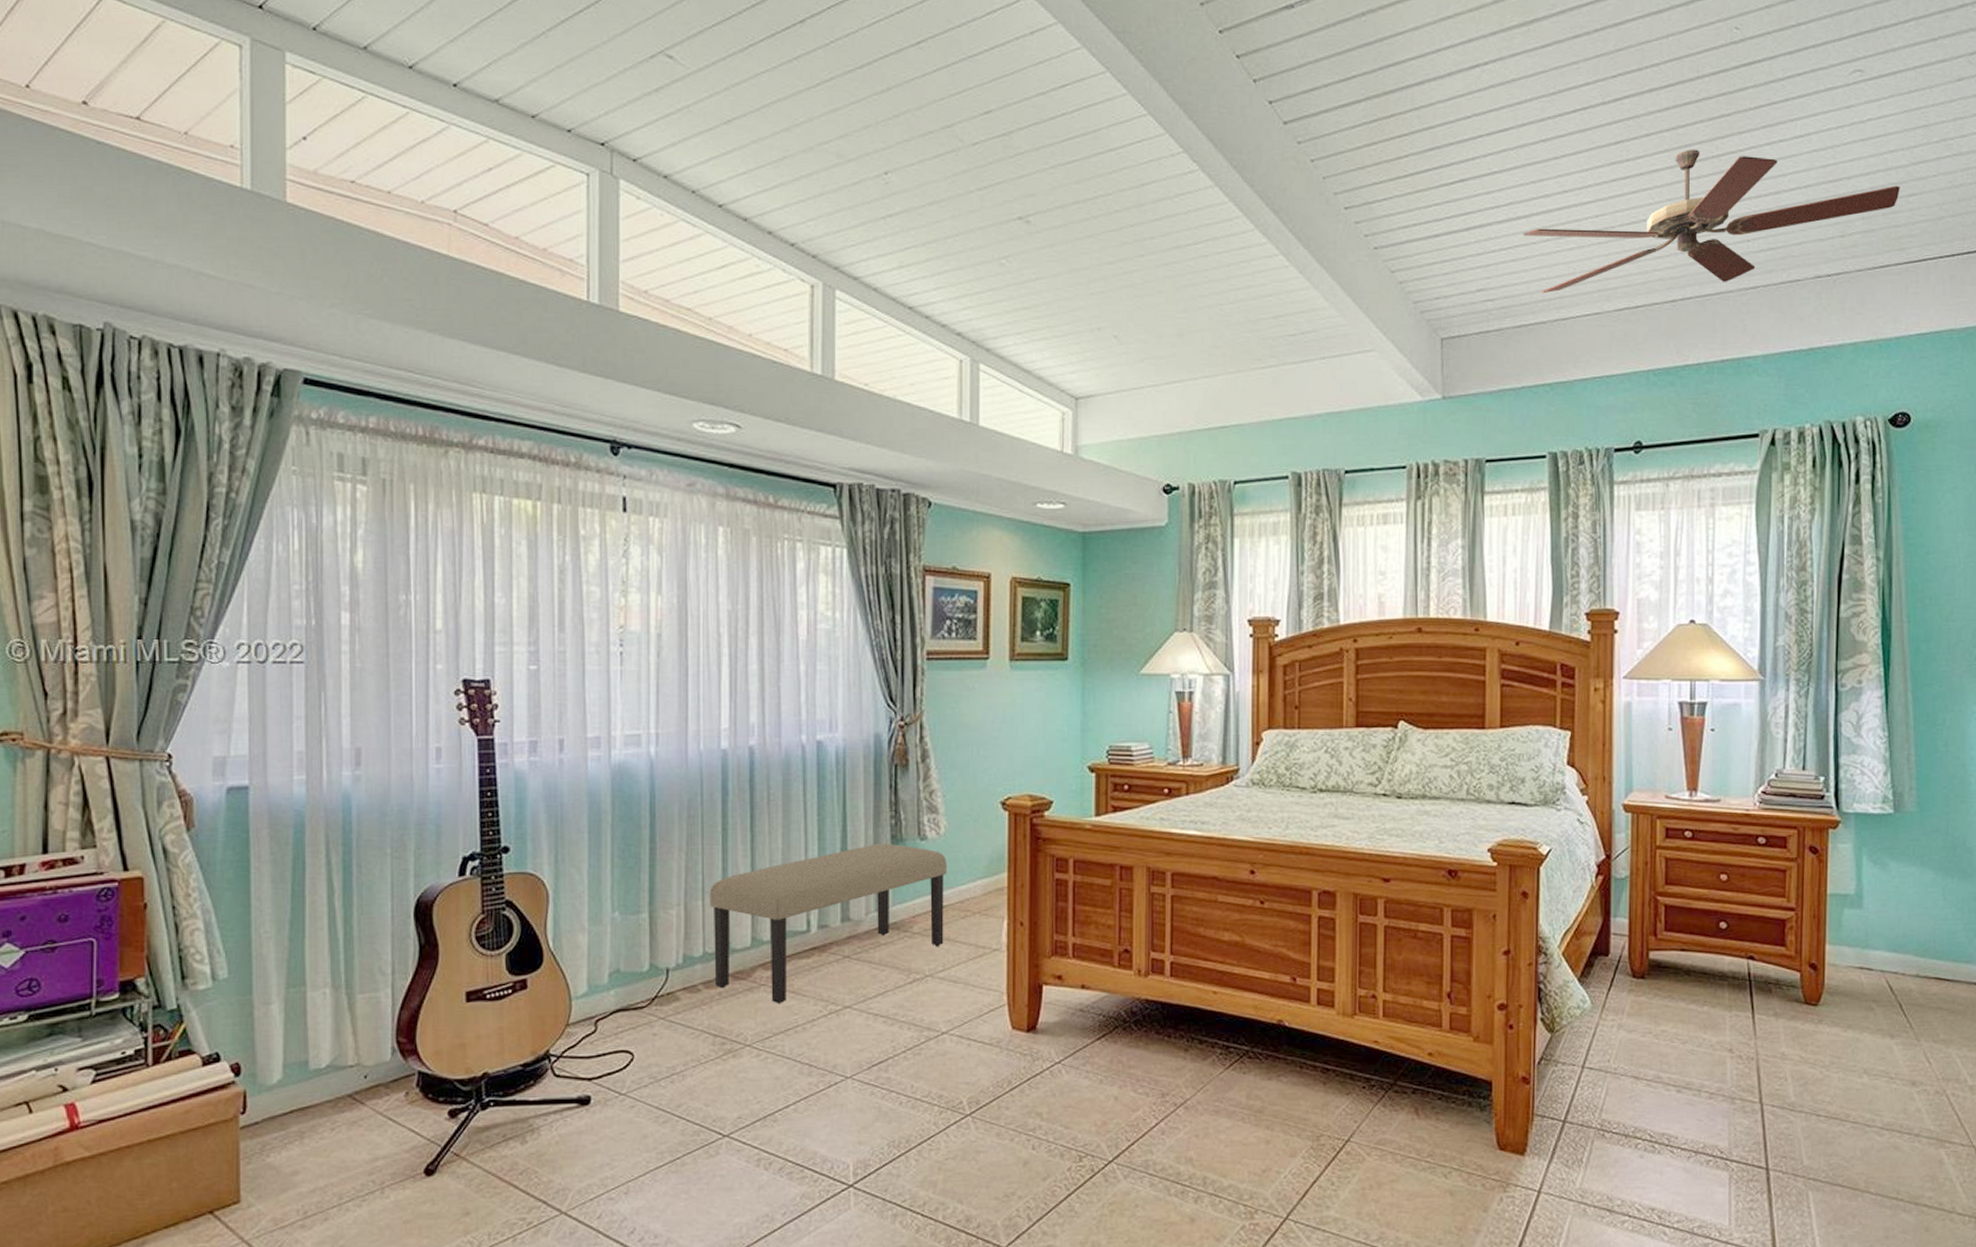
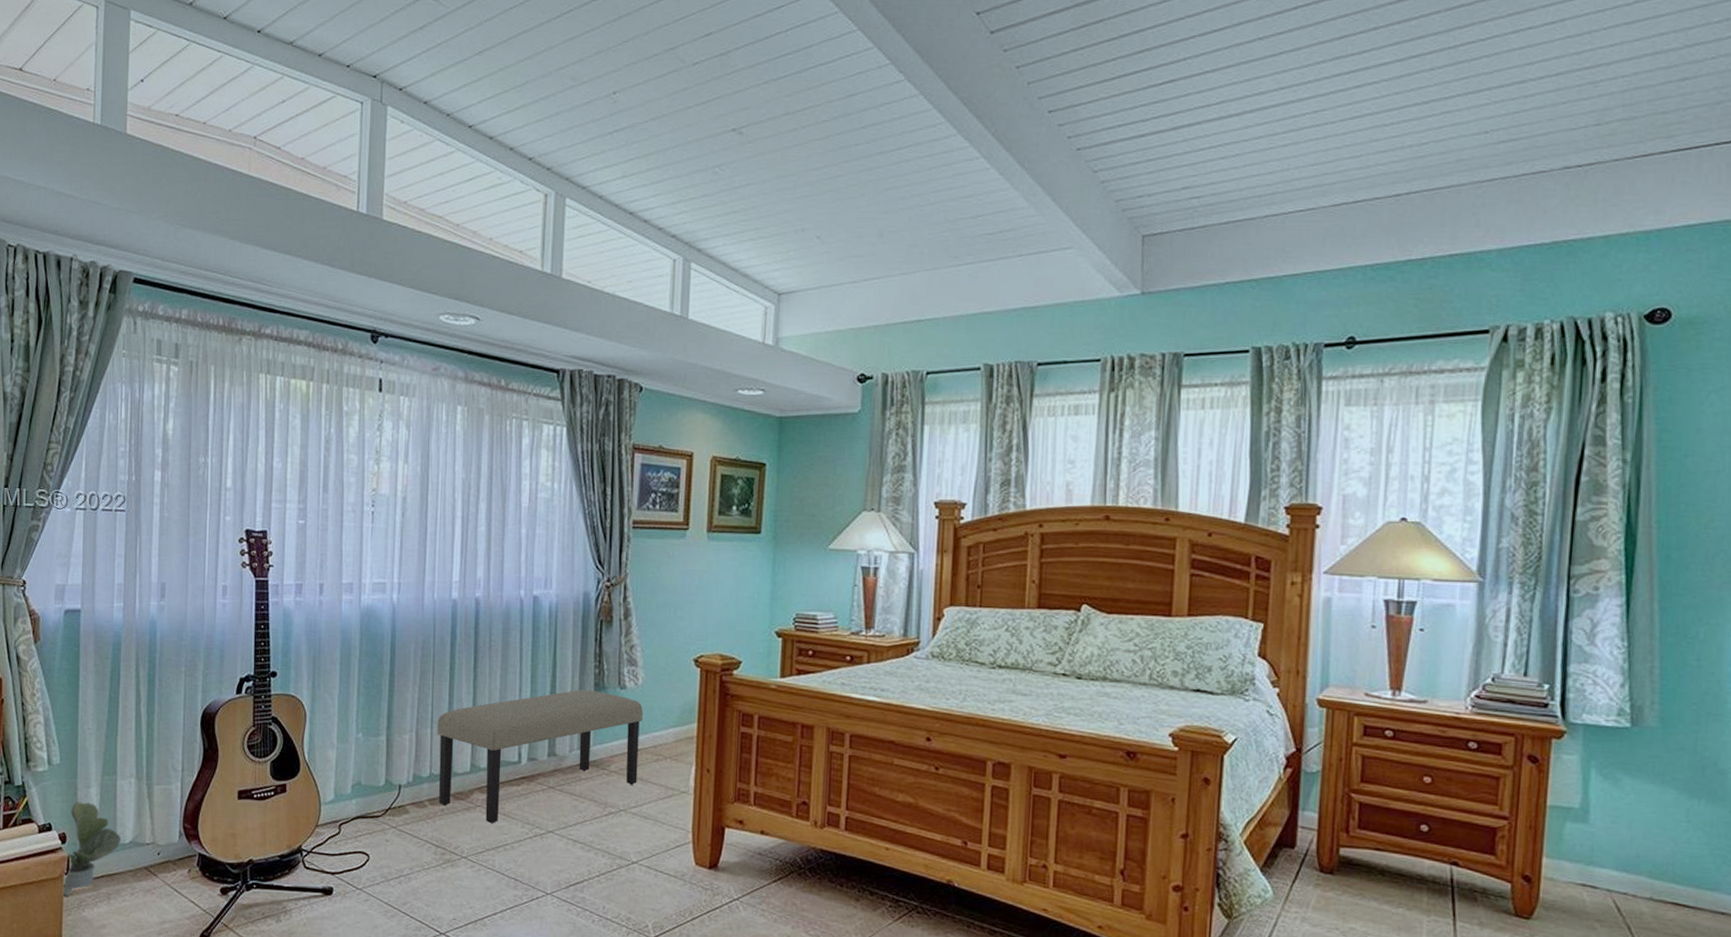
potted plant: none [237,1023,314,1141] -> present [61,802,121,897]
ceiling fan: present [1523,149,1900,294] -> none [1234,40,1670,190]

